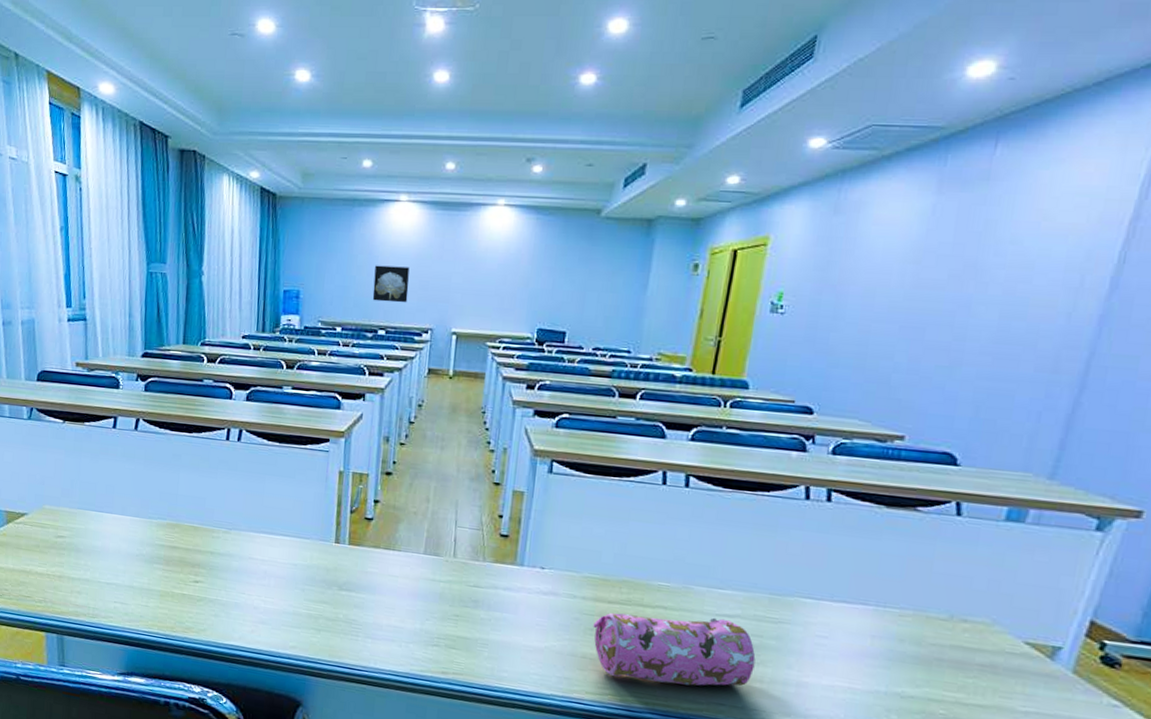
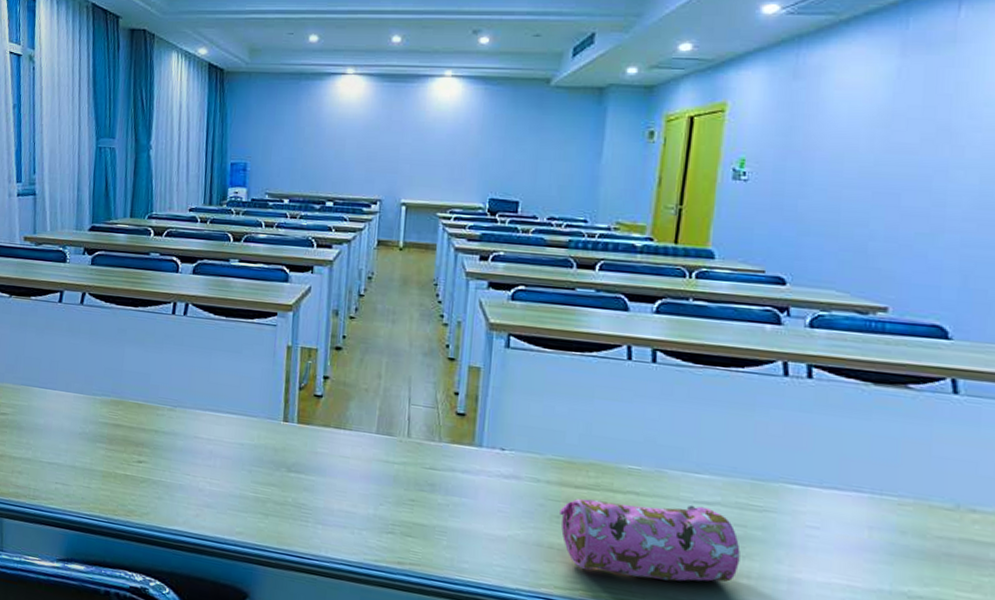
wall art: present [372,265,410,303] -> none [320,137,357,175]

